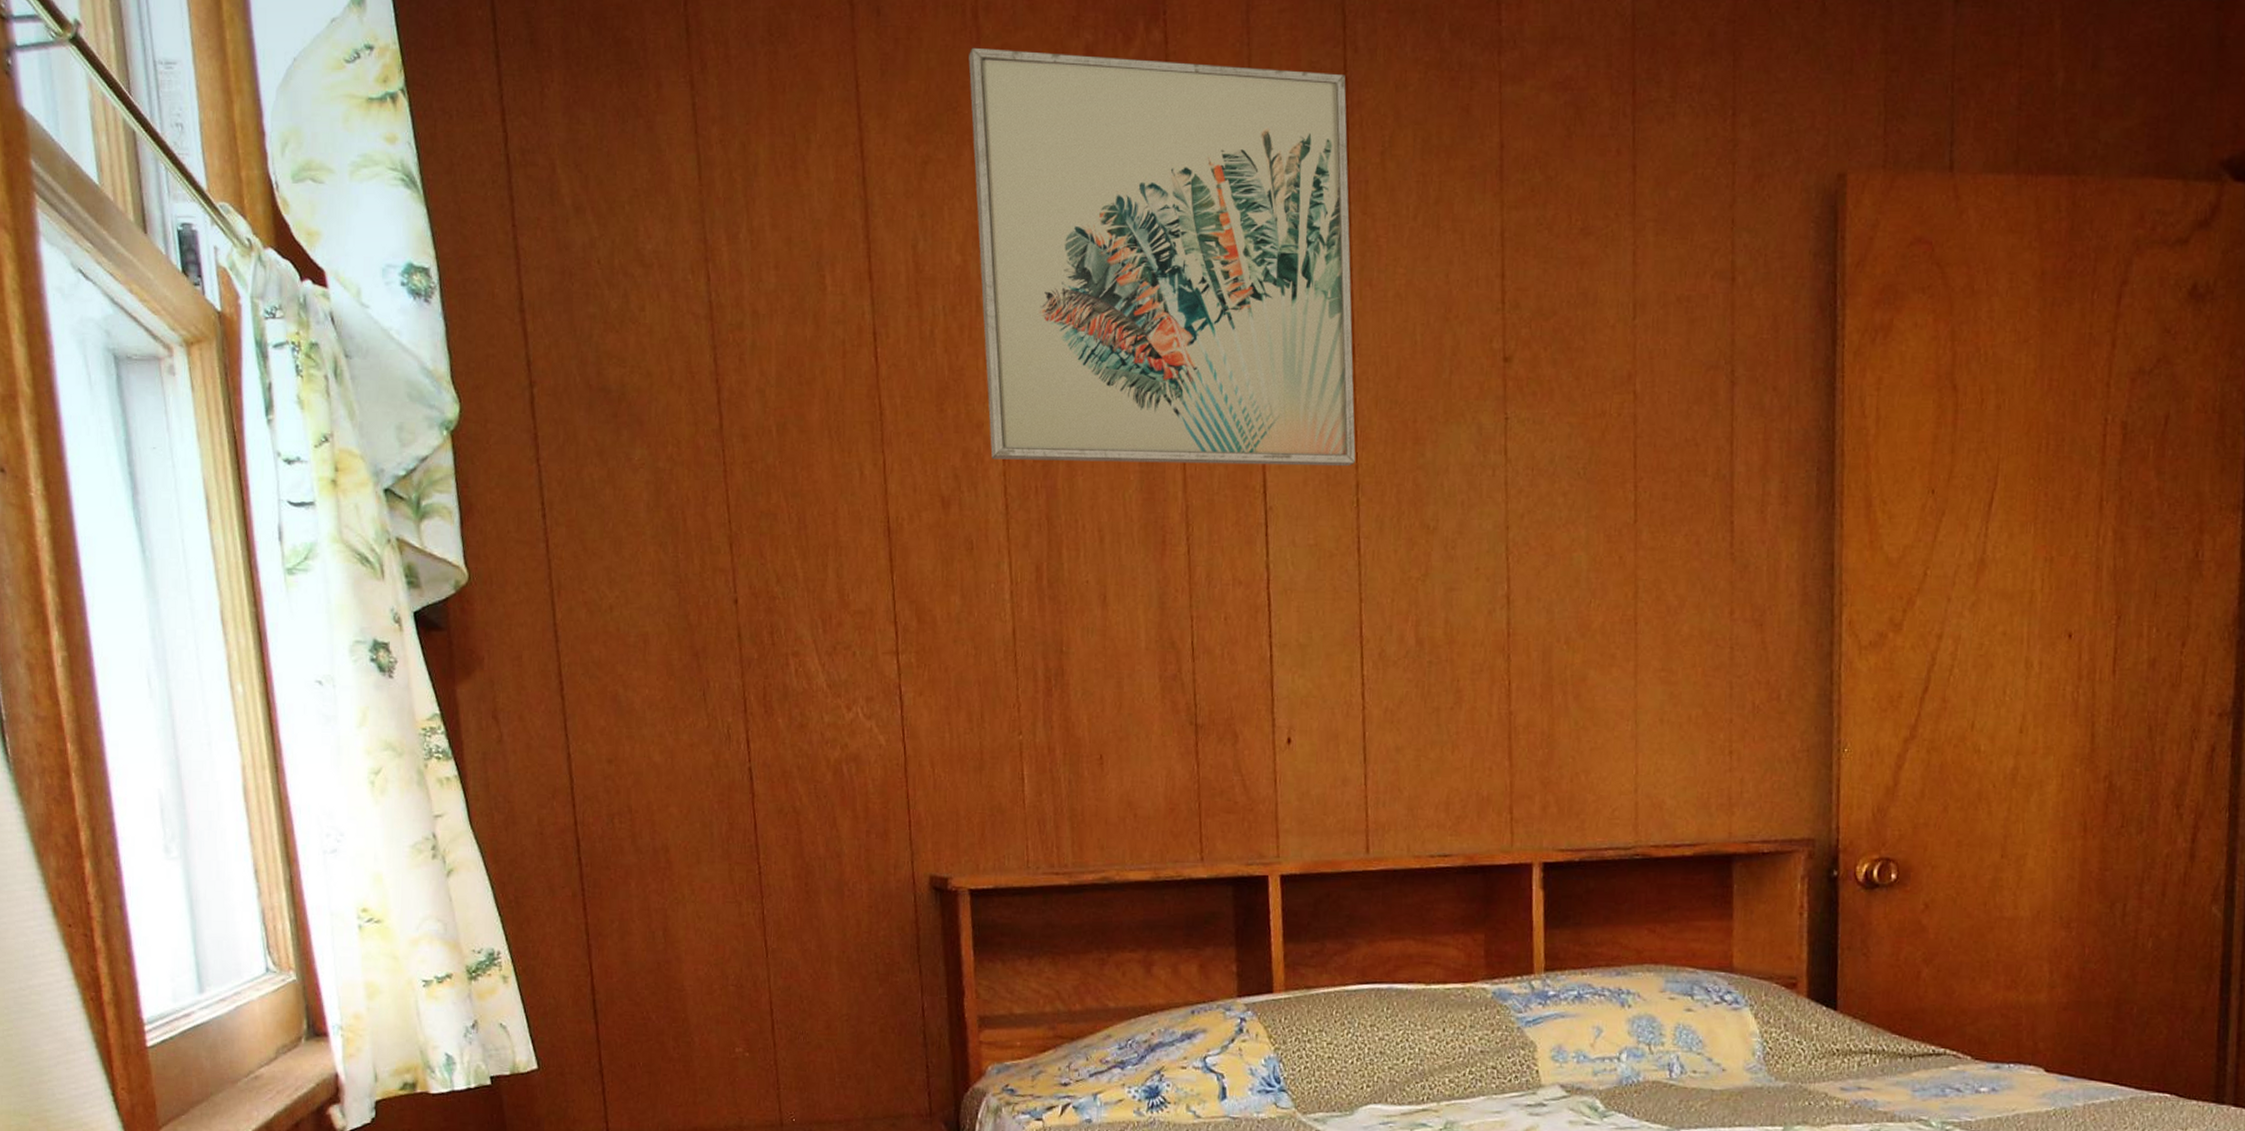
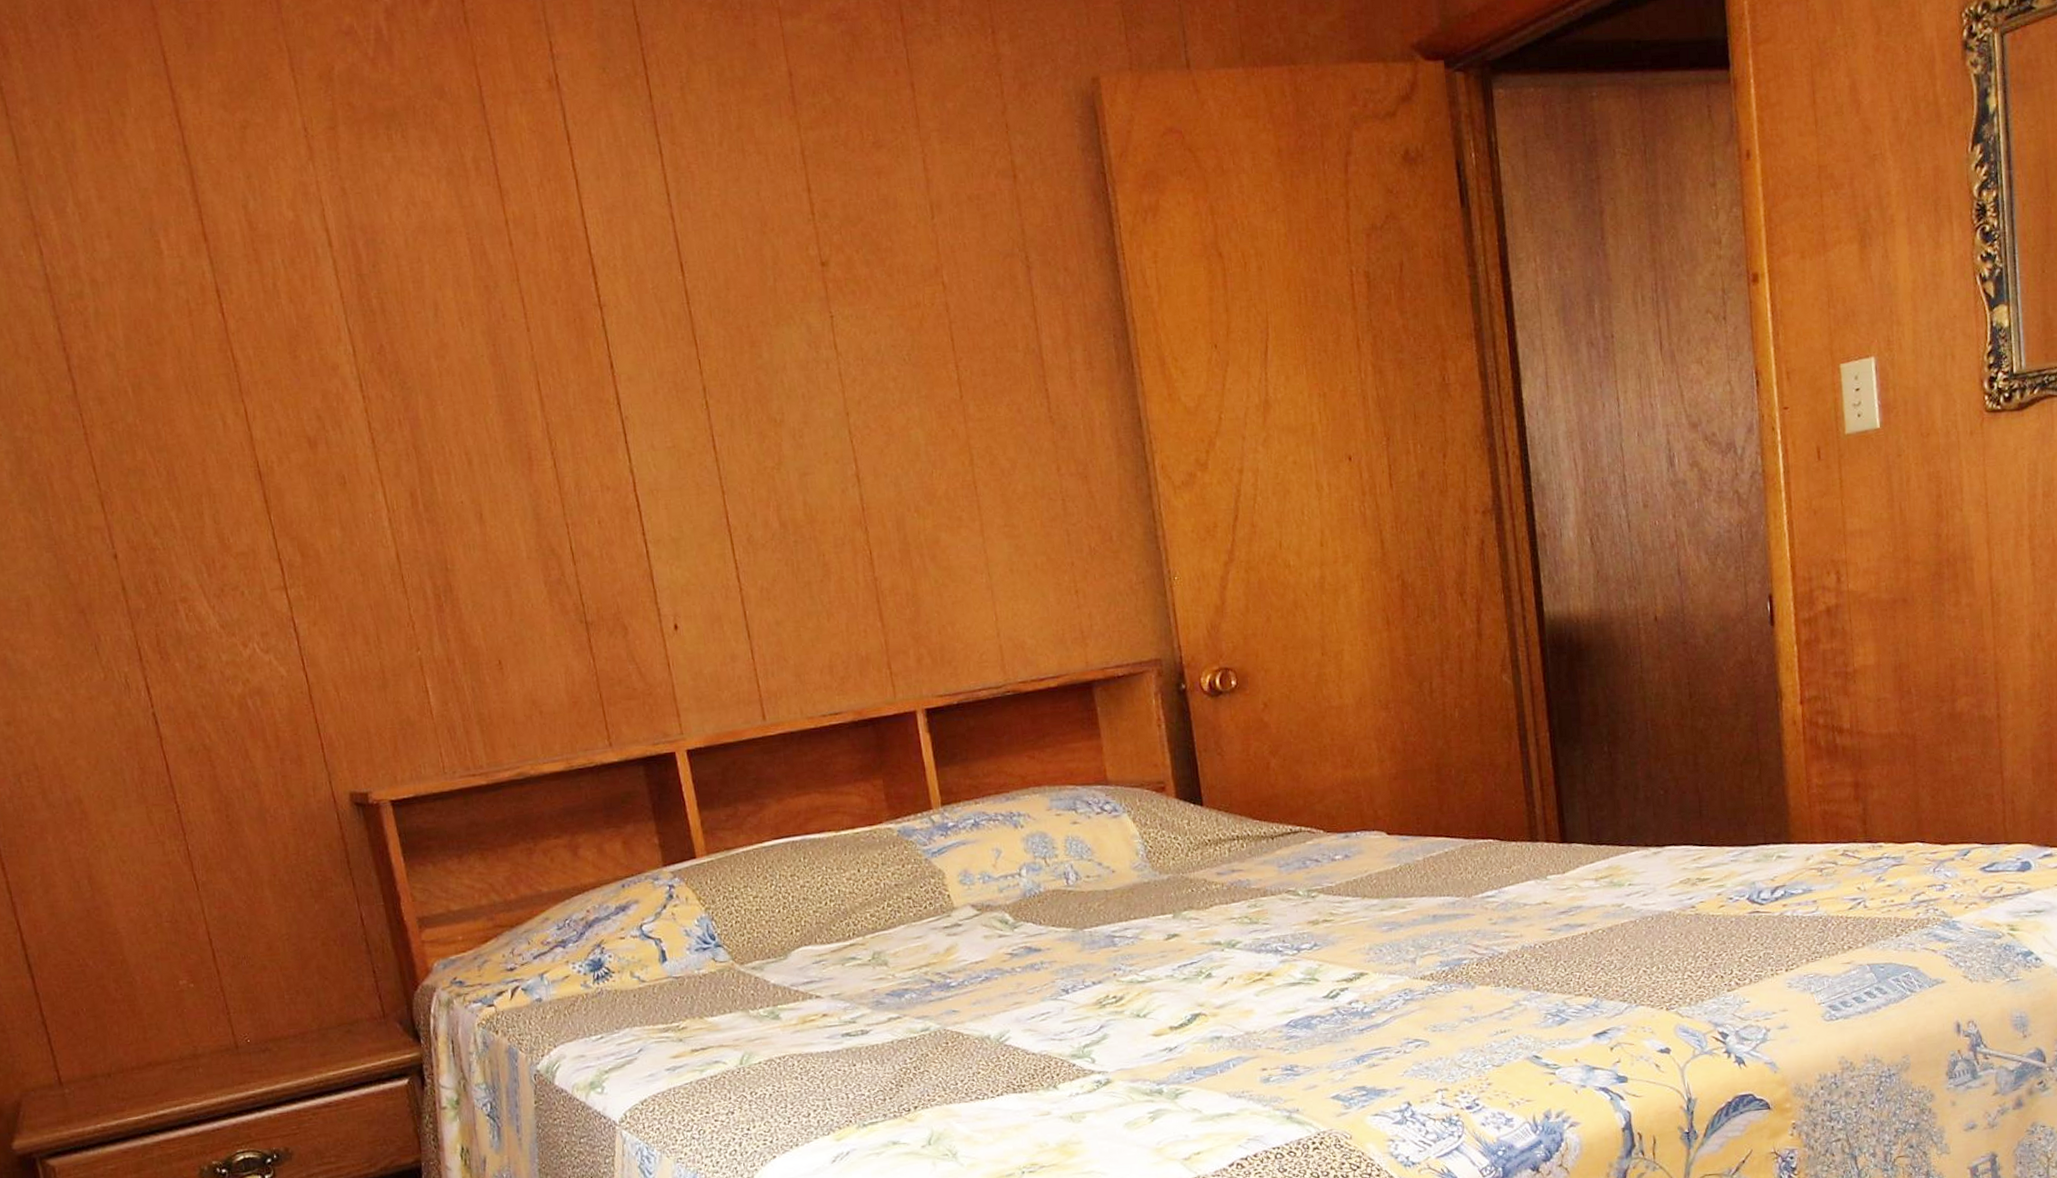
wall art: present [968,47,1356,467] -> none [272,17,700,398]

